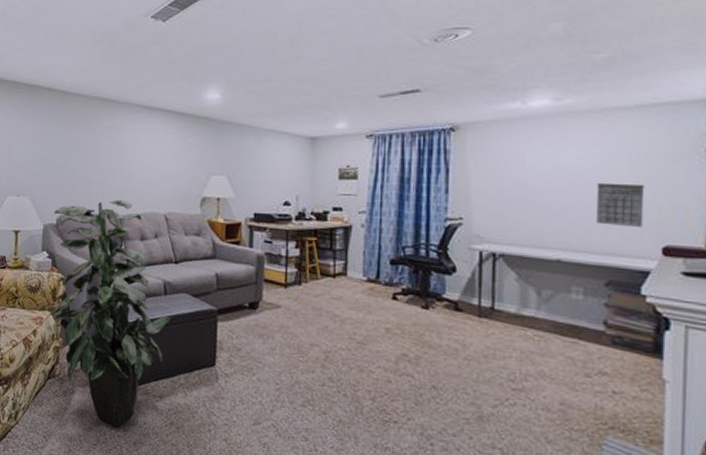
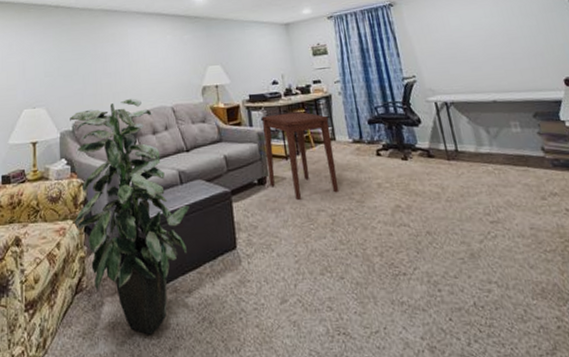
side table: none [261,237,343,331] -> present [261,112,339,200]
calendar: present [596,182,645,228] -> none [504,32,546,67]

